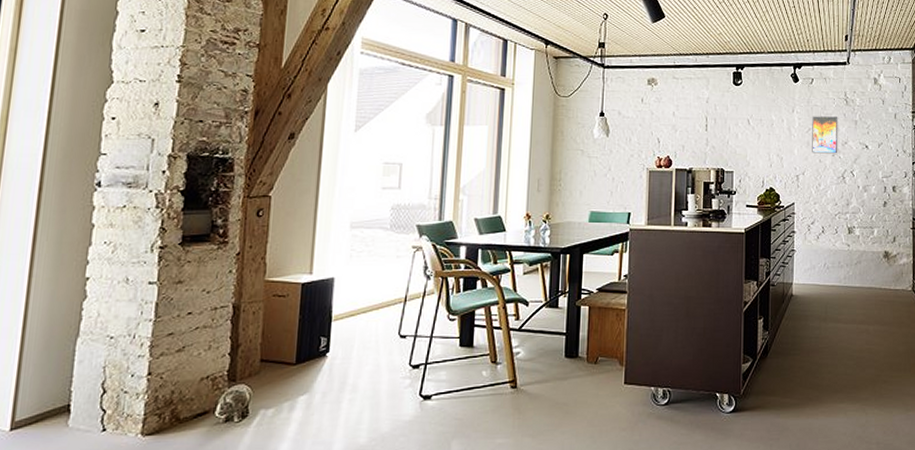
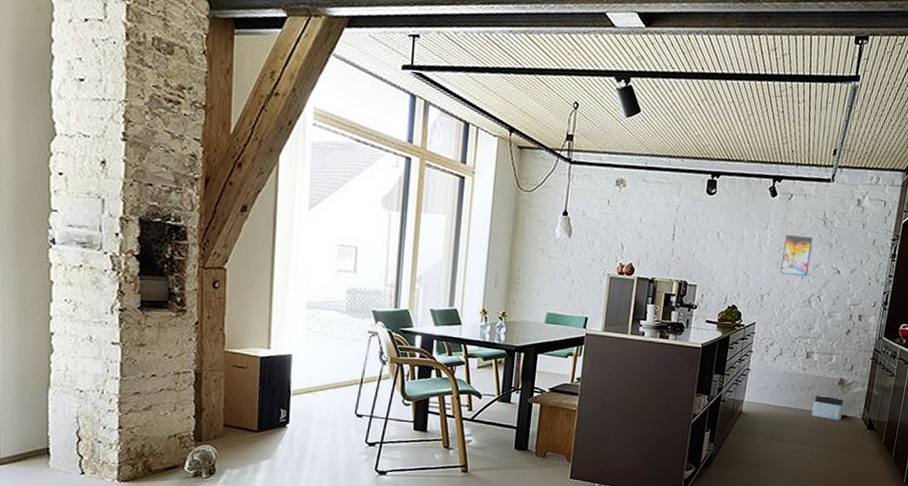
storage bin: none [862,271,893,294] -> present [812,395,845,420]

